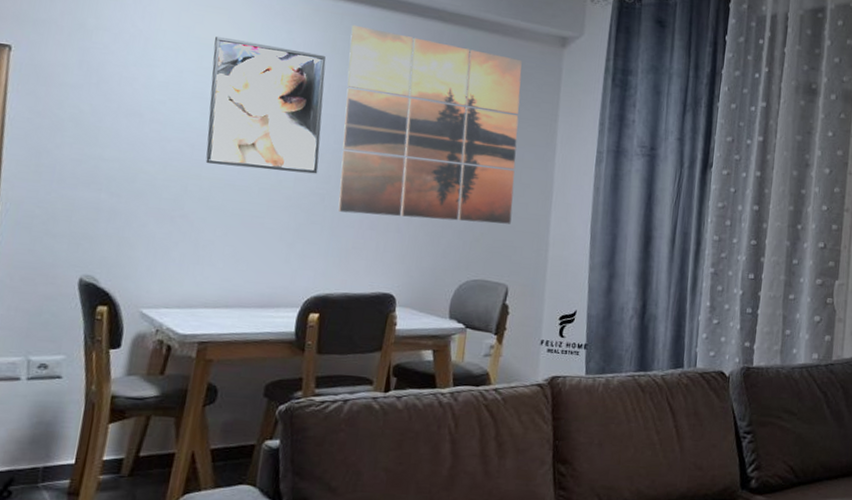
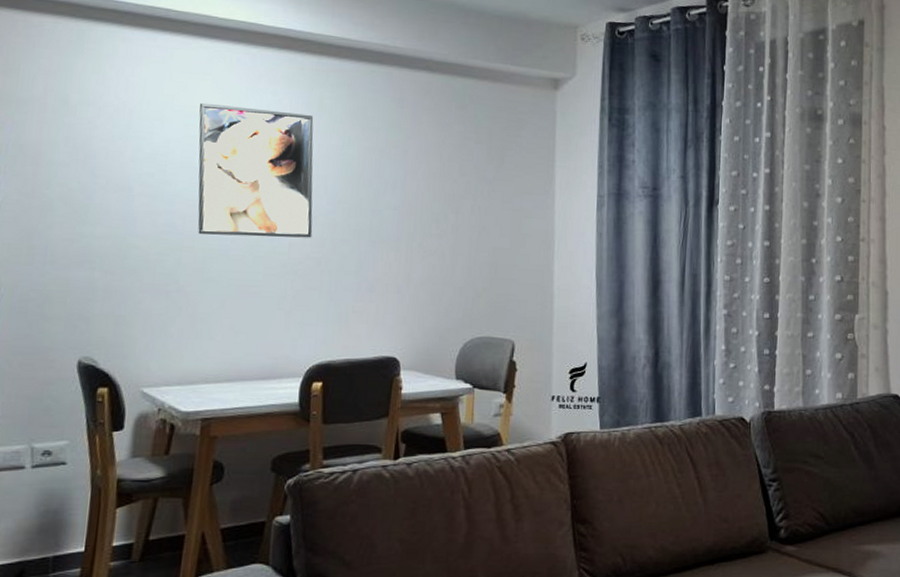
wall art: present [338,24,522,224] -> none [335,81,515,278]

